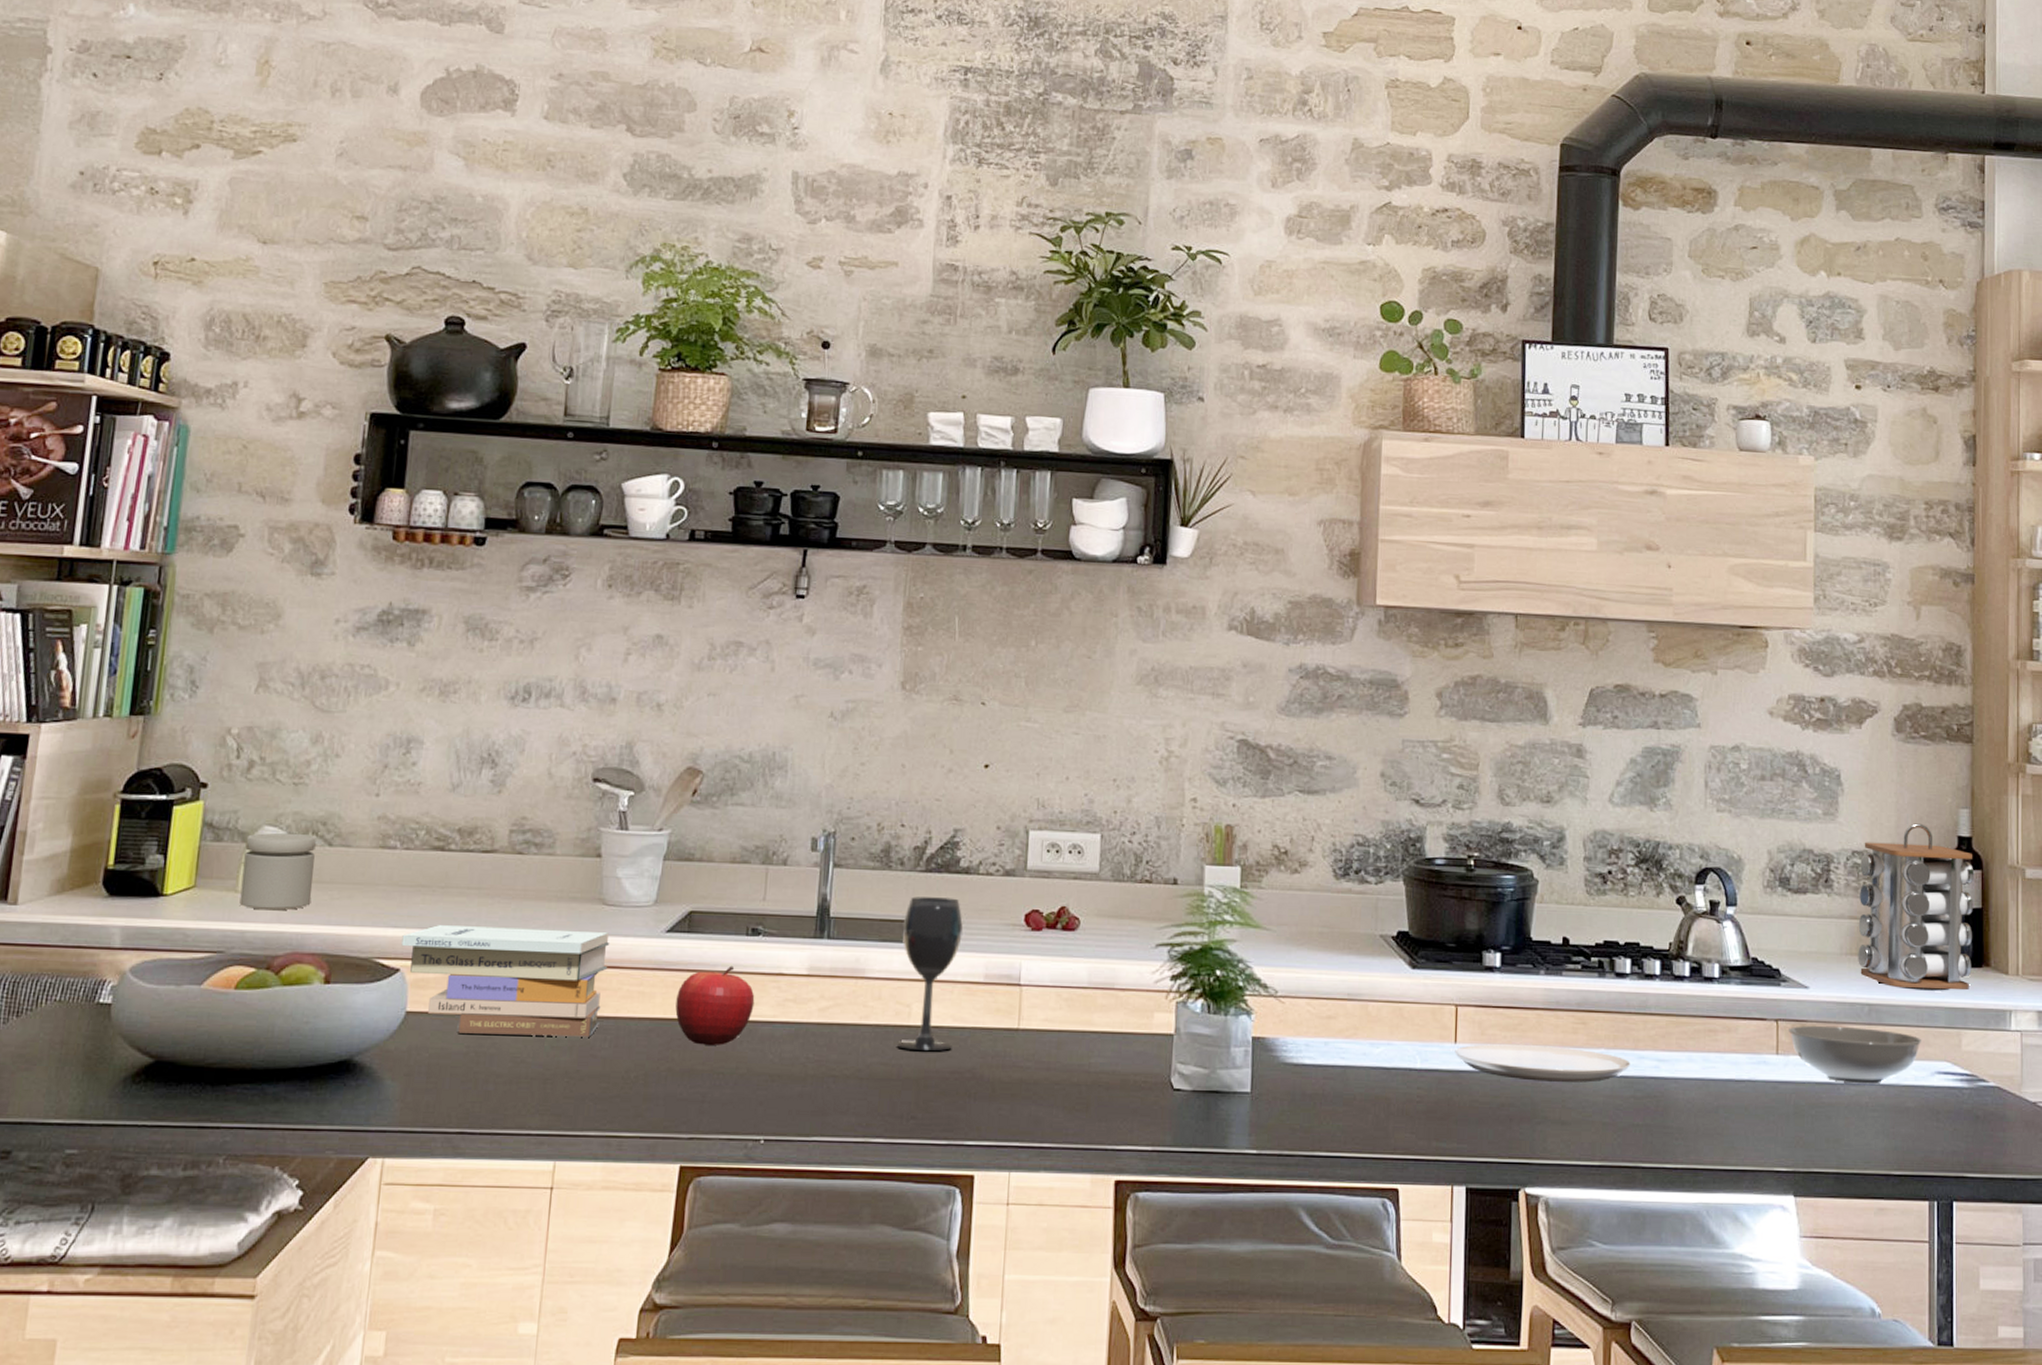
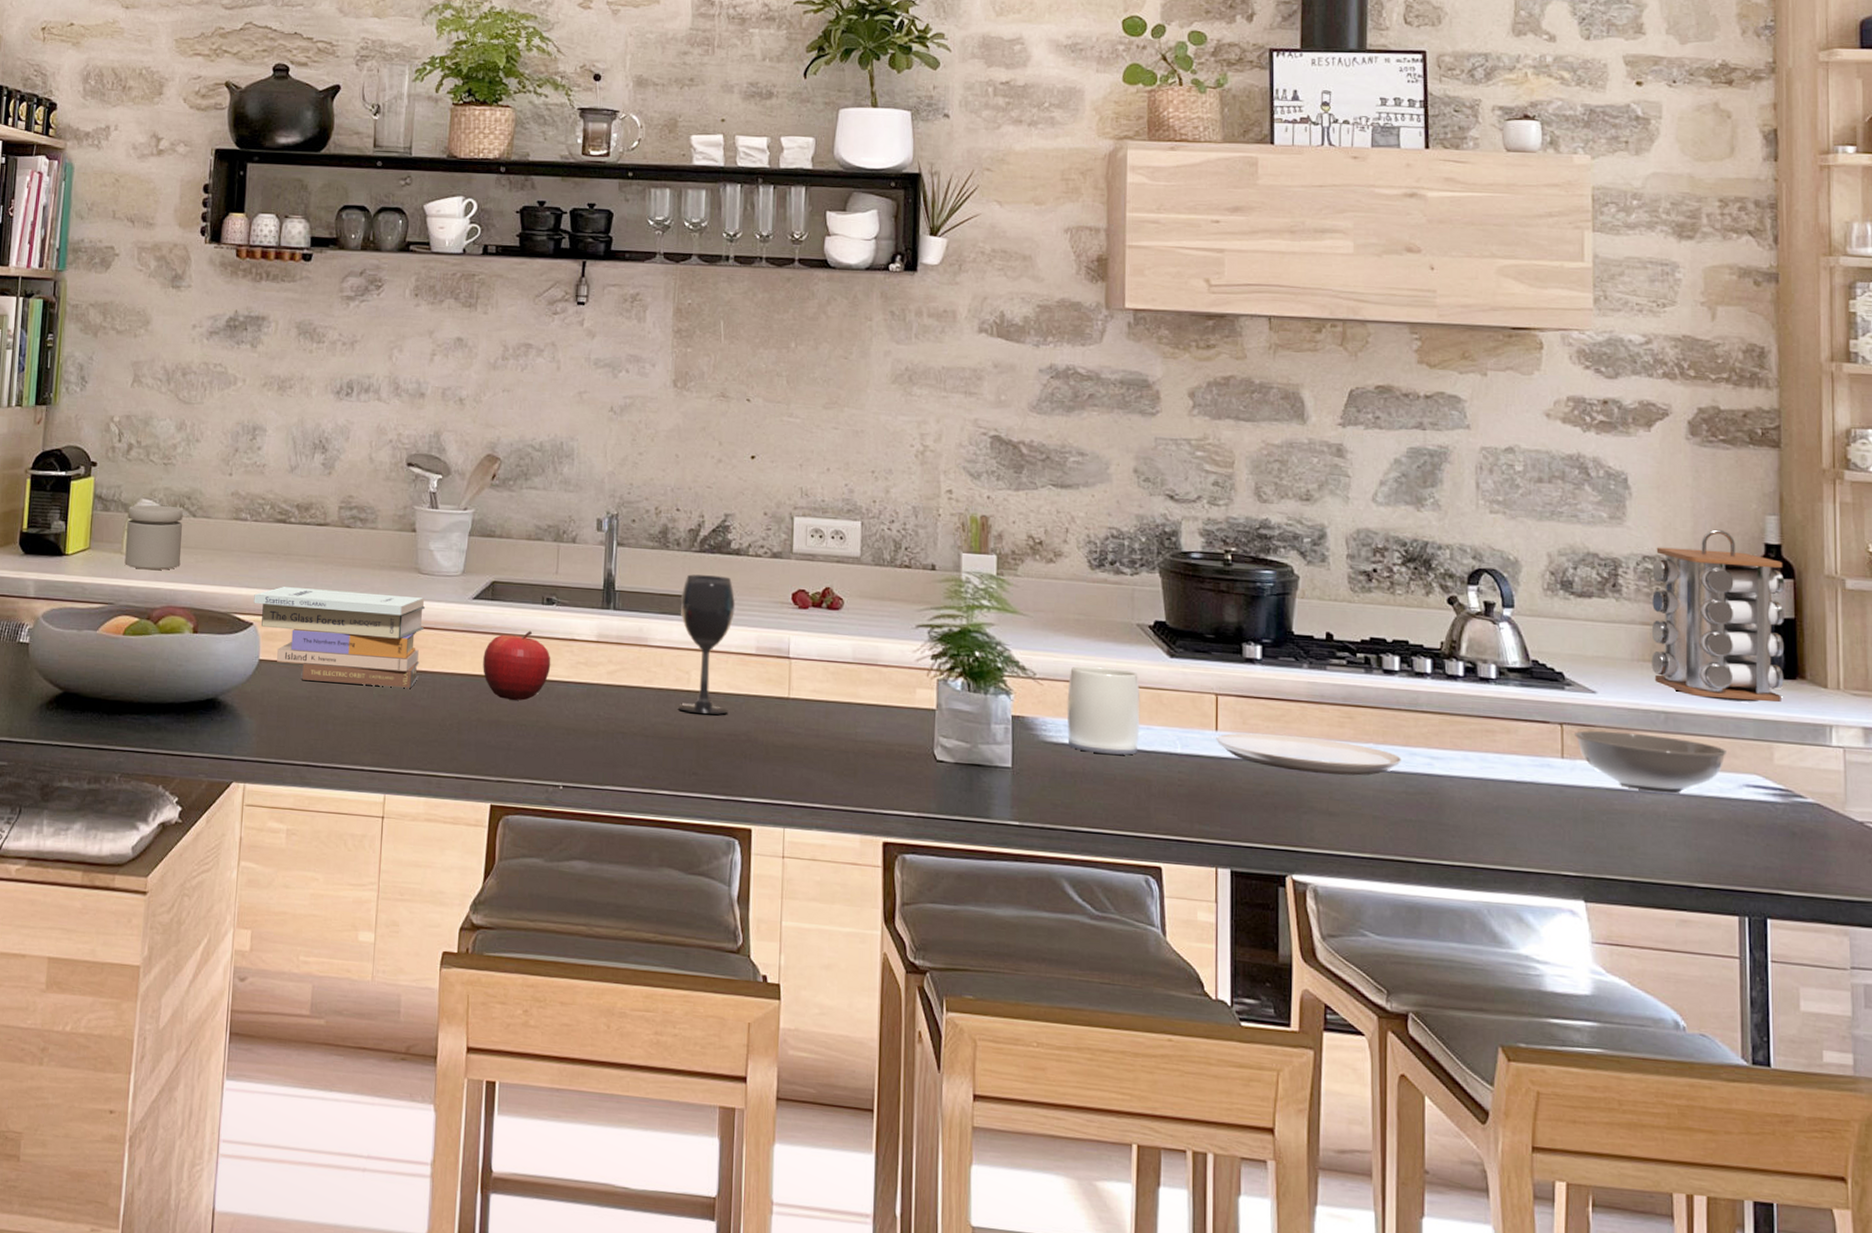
mug: none [1308,981,1382,1073] -> present [1067,666,1141,755]

